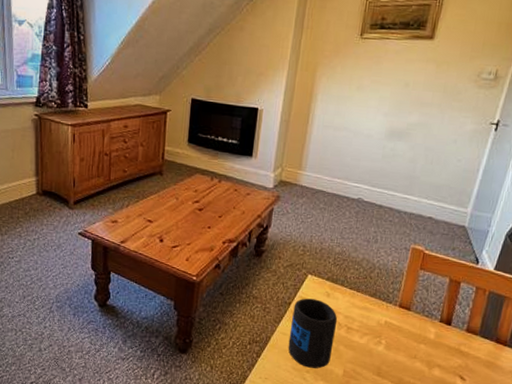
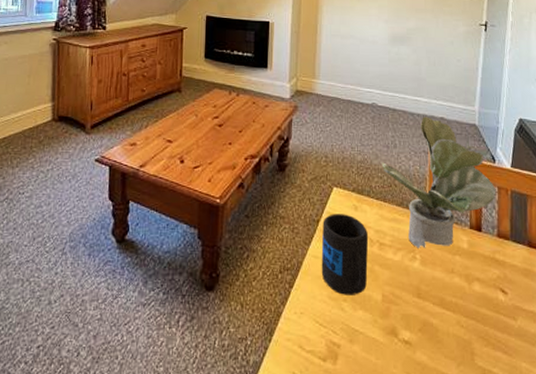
potted plant: none [359,215,473,336] -> present [381,116,495,248]

